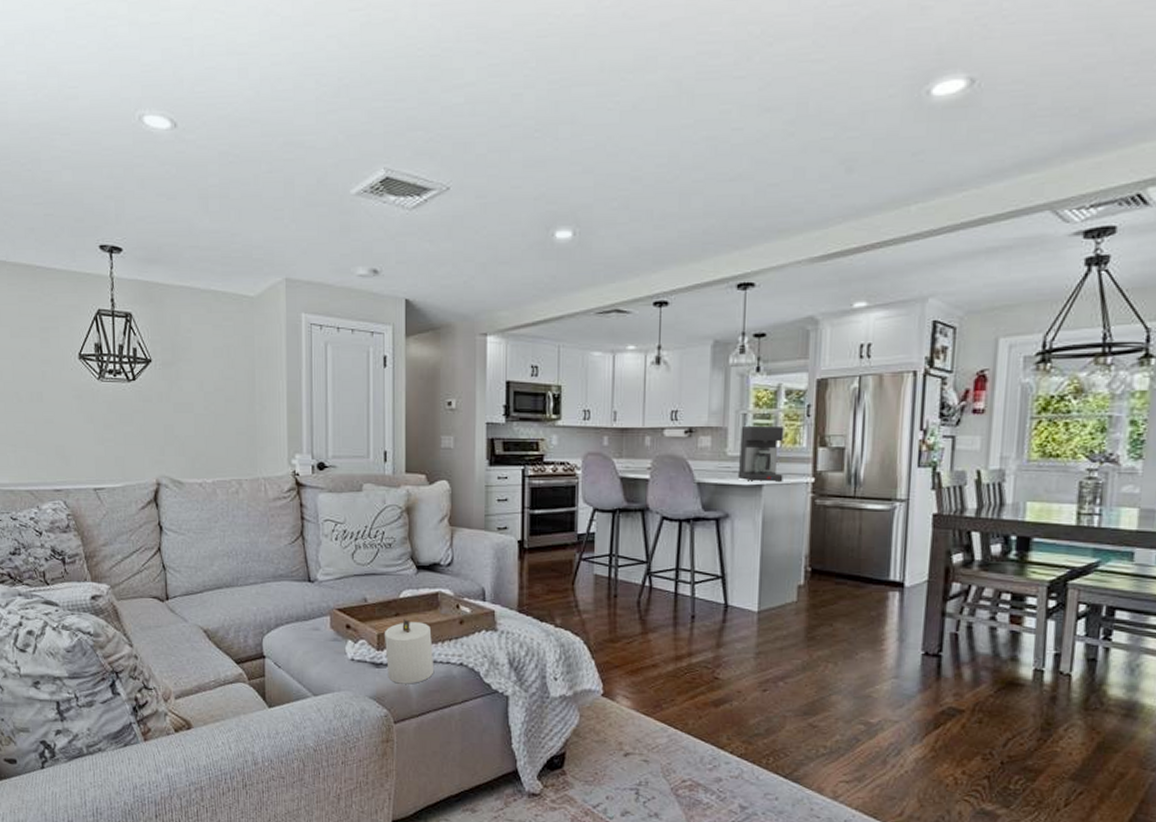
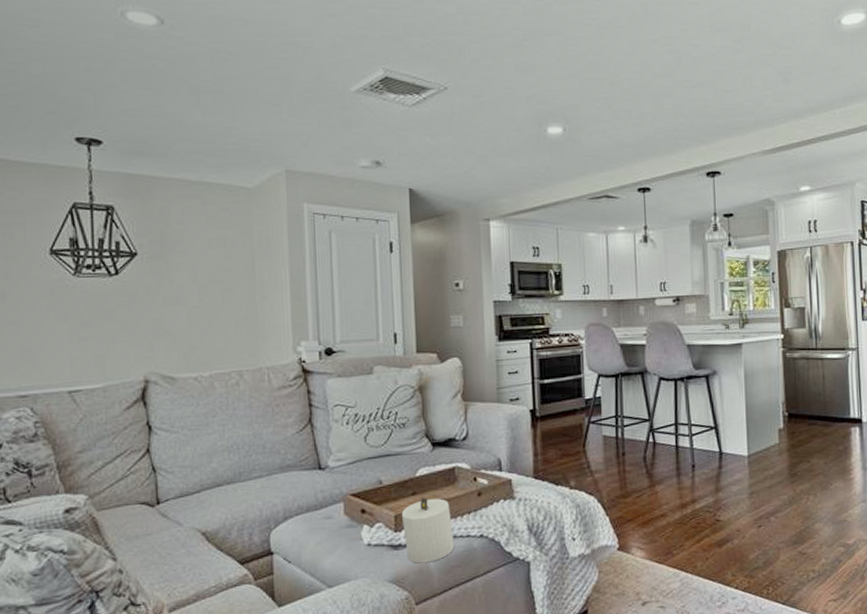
coffee maker: present [737,425,784,482] -> none [720,291,758,341]

